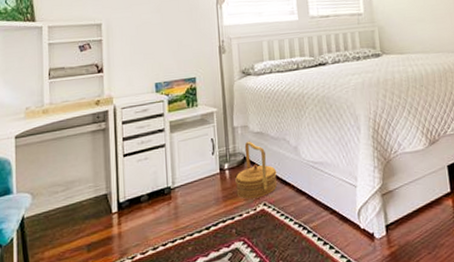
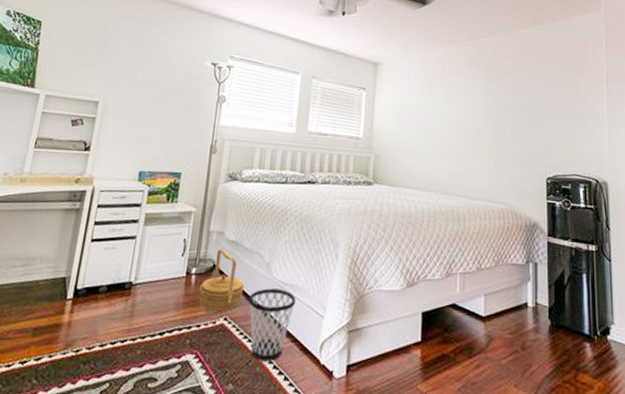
wastebasket: none [283,168,328,236] -> present [248,288,297,362]

